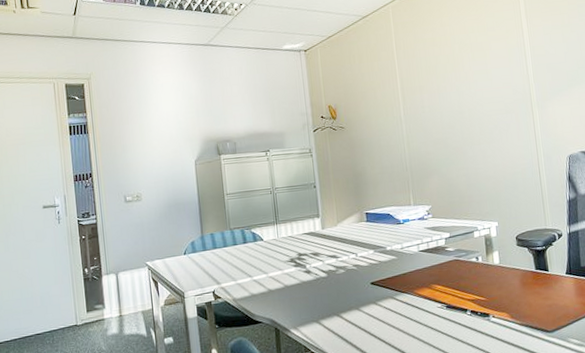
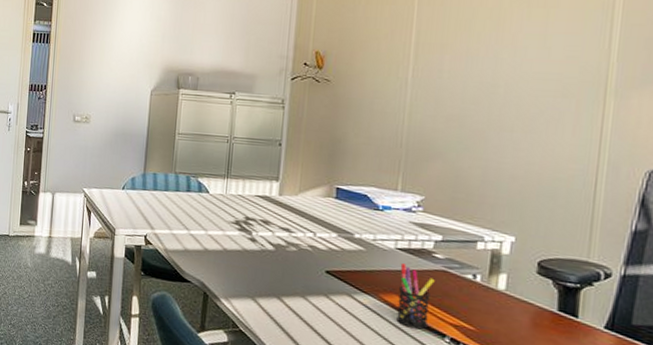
pen holder: none [424,261,454,311] -> present [396,263,435,329]

